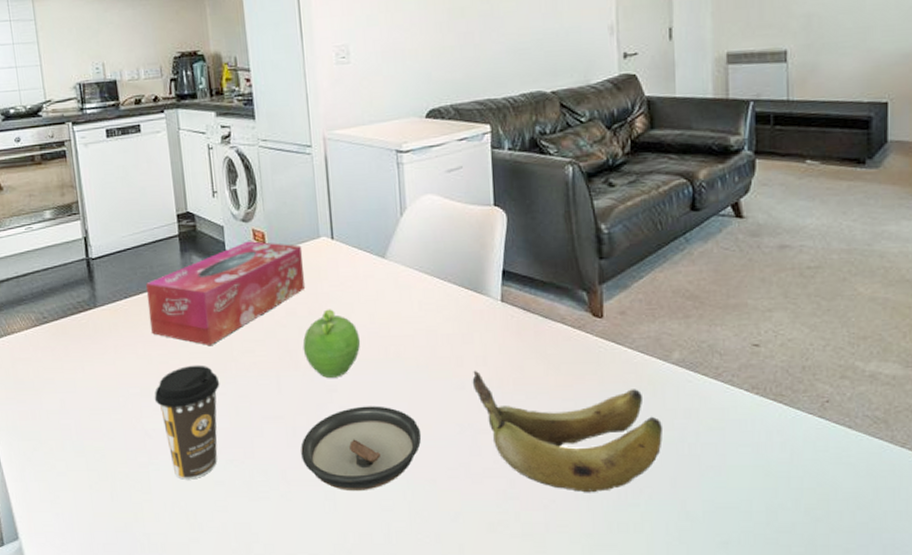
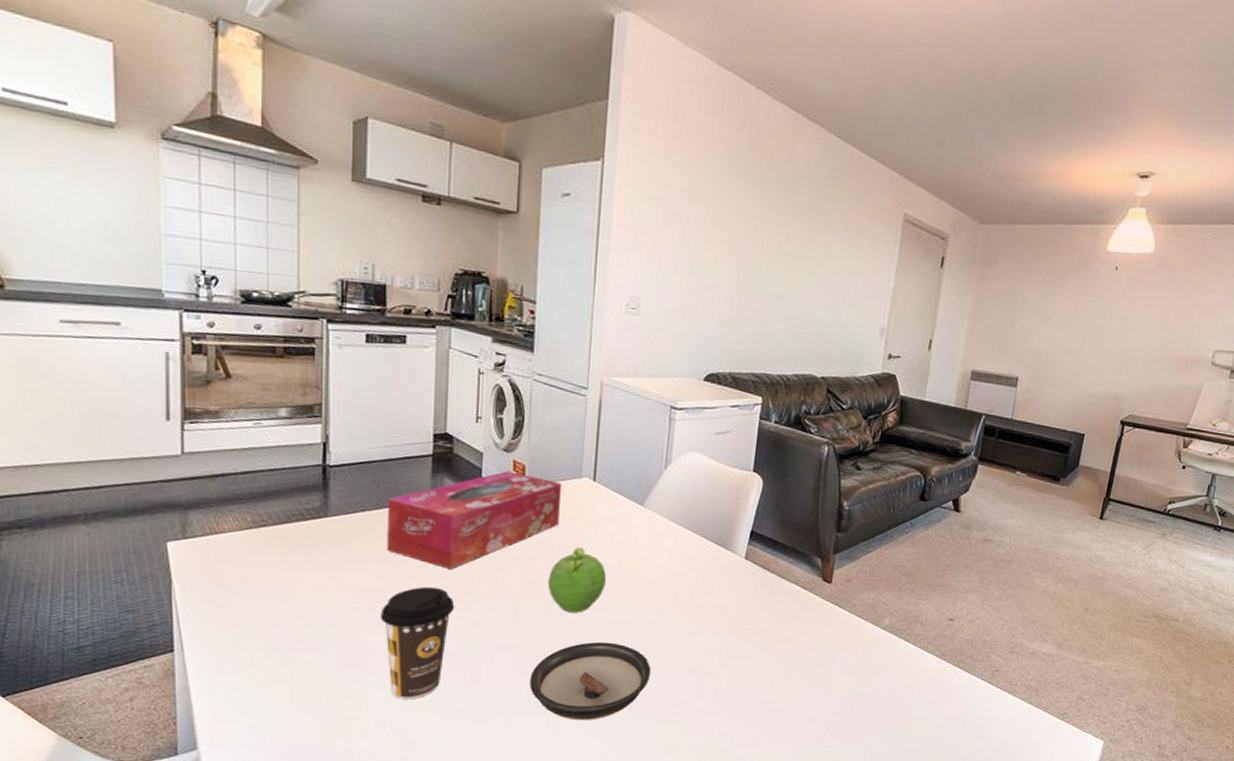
banana: present [472,370,662,493] -> none [706,618,865,734]

